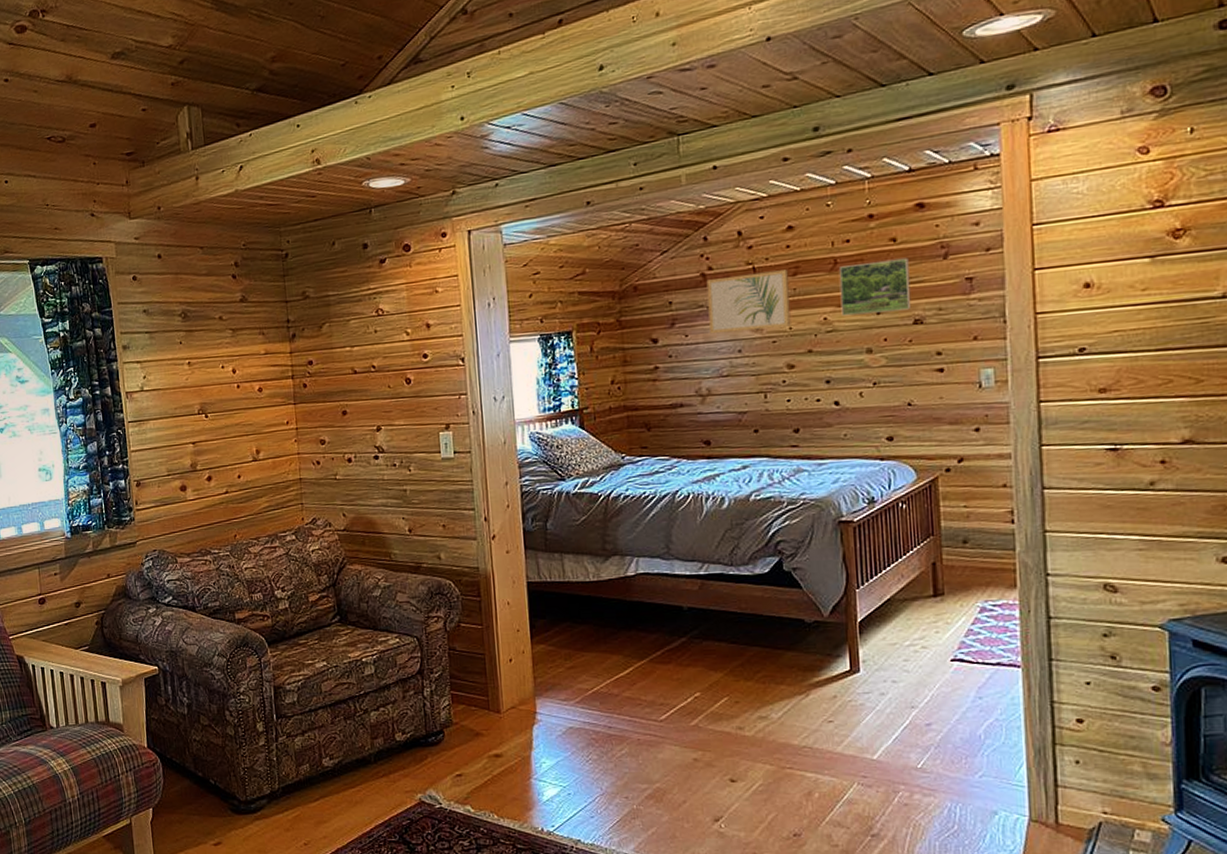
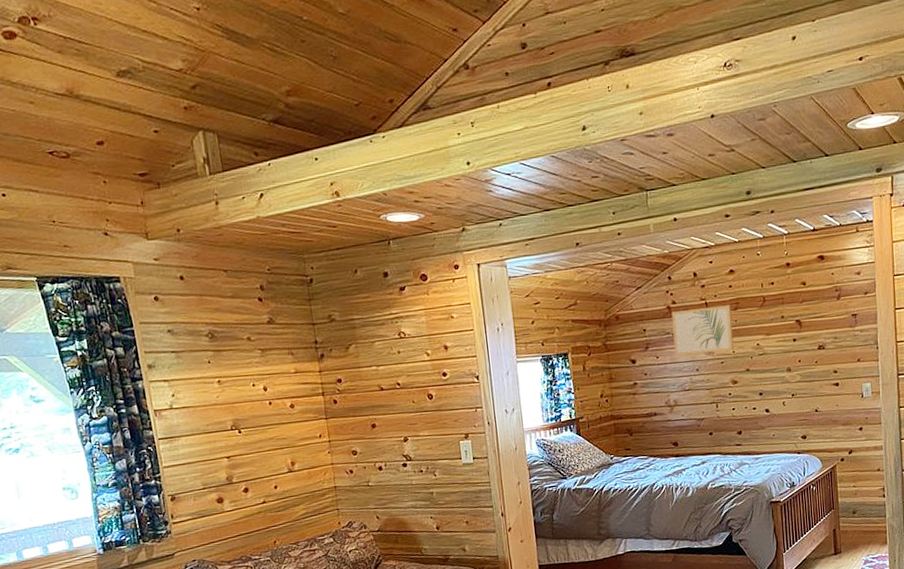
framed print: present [839,257,912,317] -> none [767,298,817,343]

